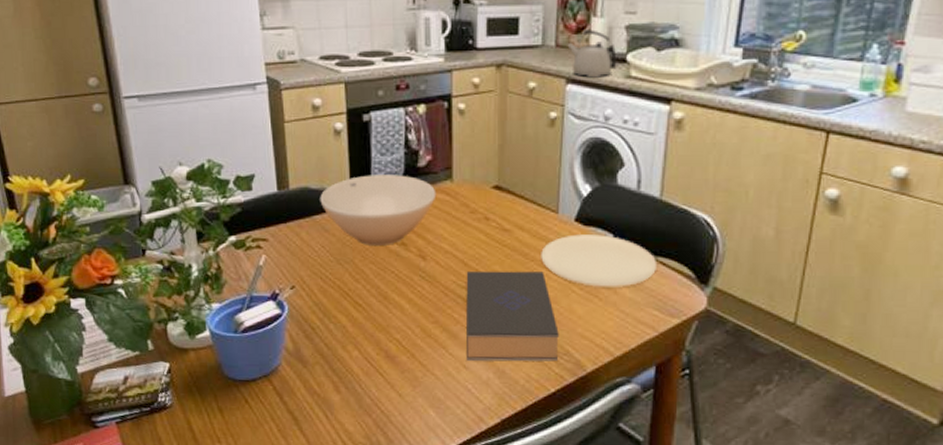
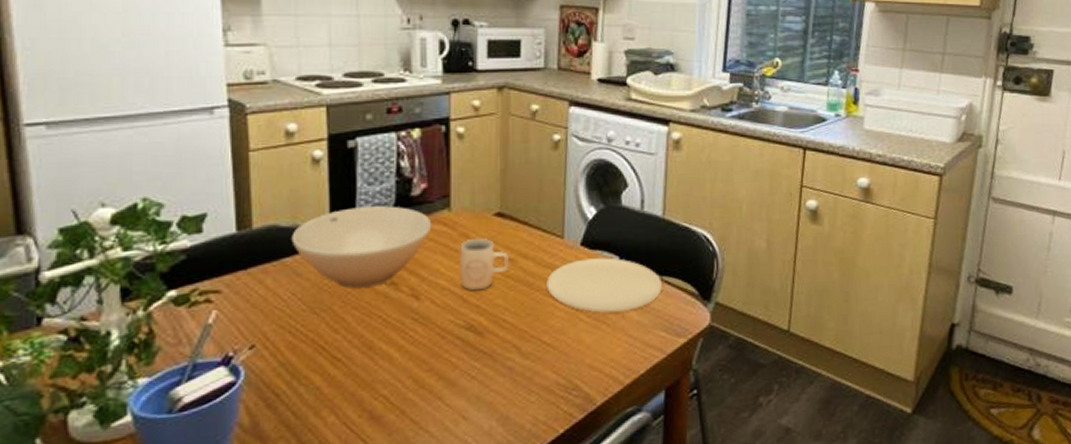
mug: none [460,208,507,256] -> present [458,237,511,291]
book: present [466,270,559,362] -> none [465,301,567,410]
kettle: present [567,29,617,78] -> none [569,54,618,100]

